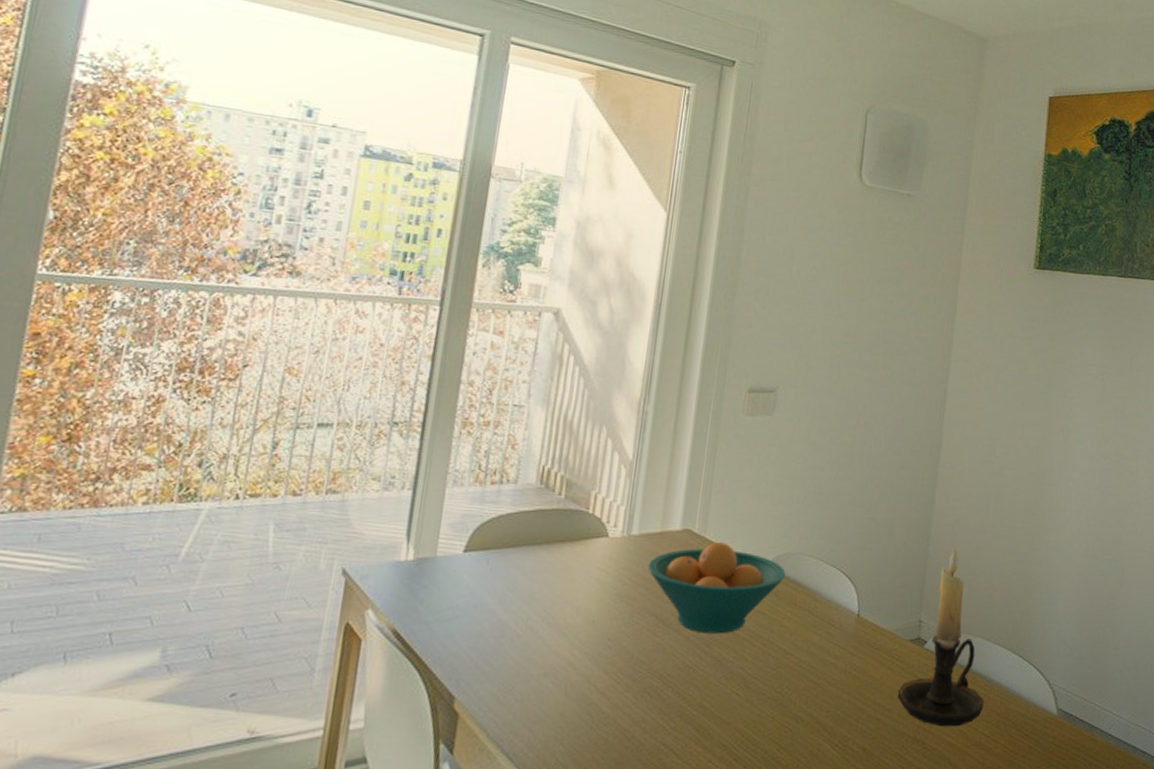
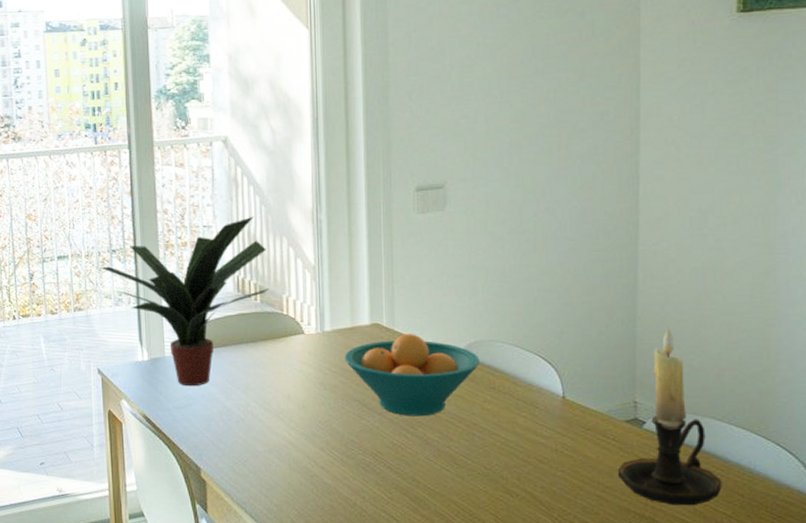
potted plant: none [375,399,582,595] -> present [101,216,269,387]

